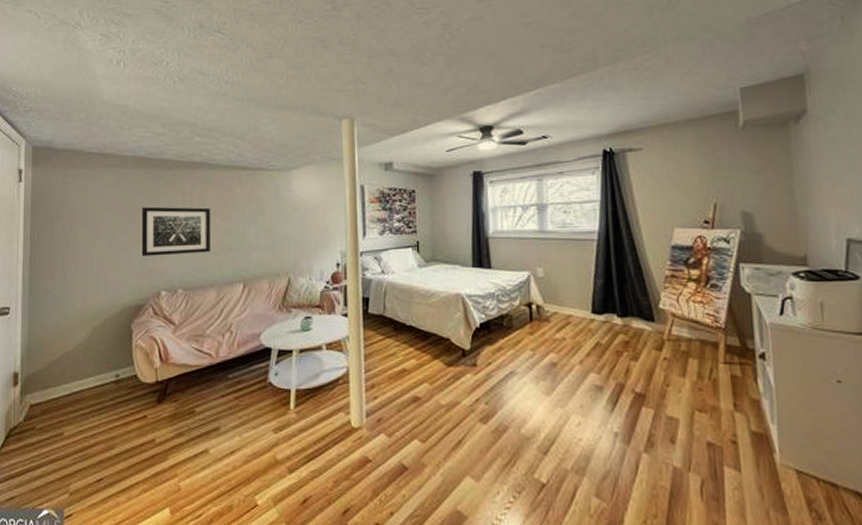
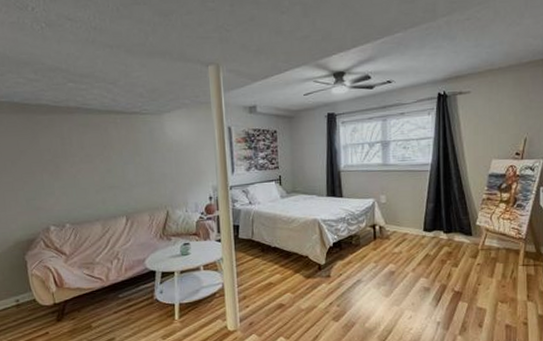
wall art: present [141,206,210,256] -> none [22,149,93,196]

